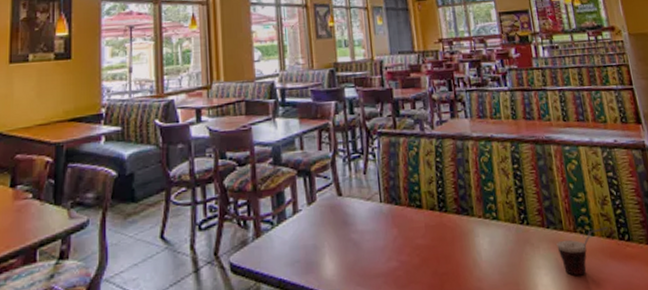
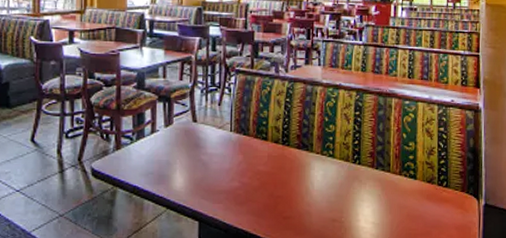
cup: present [556,226,609,276] -> none [382,173,431,211]

